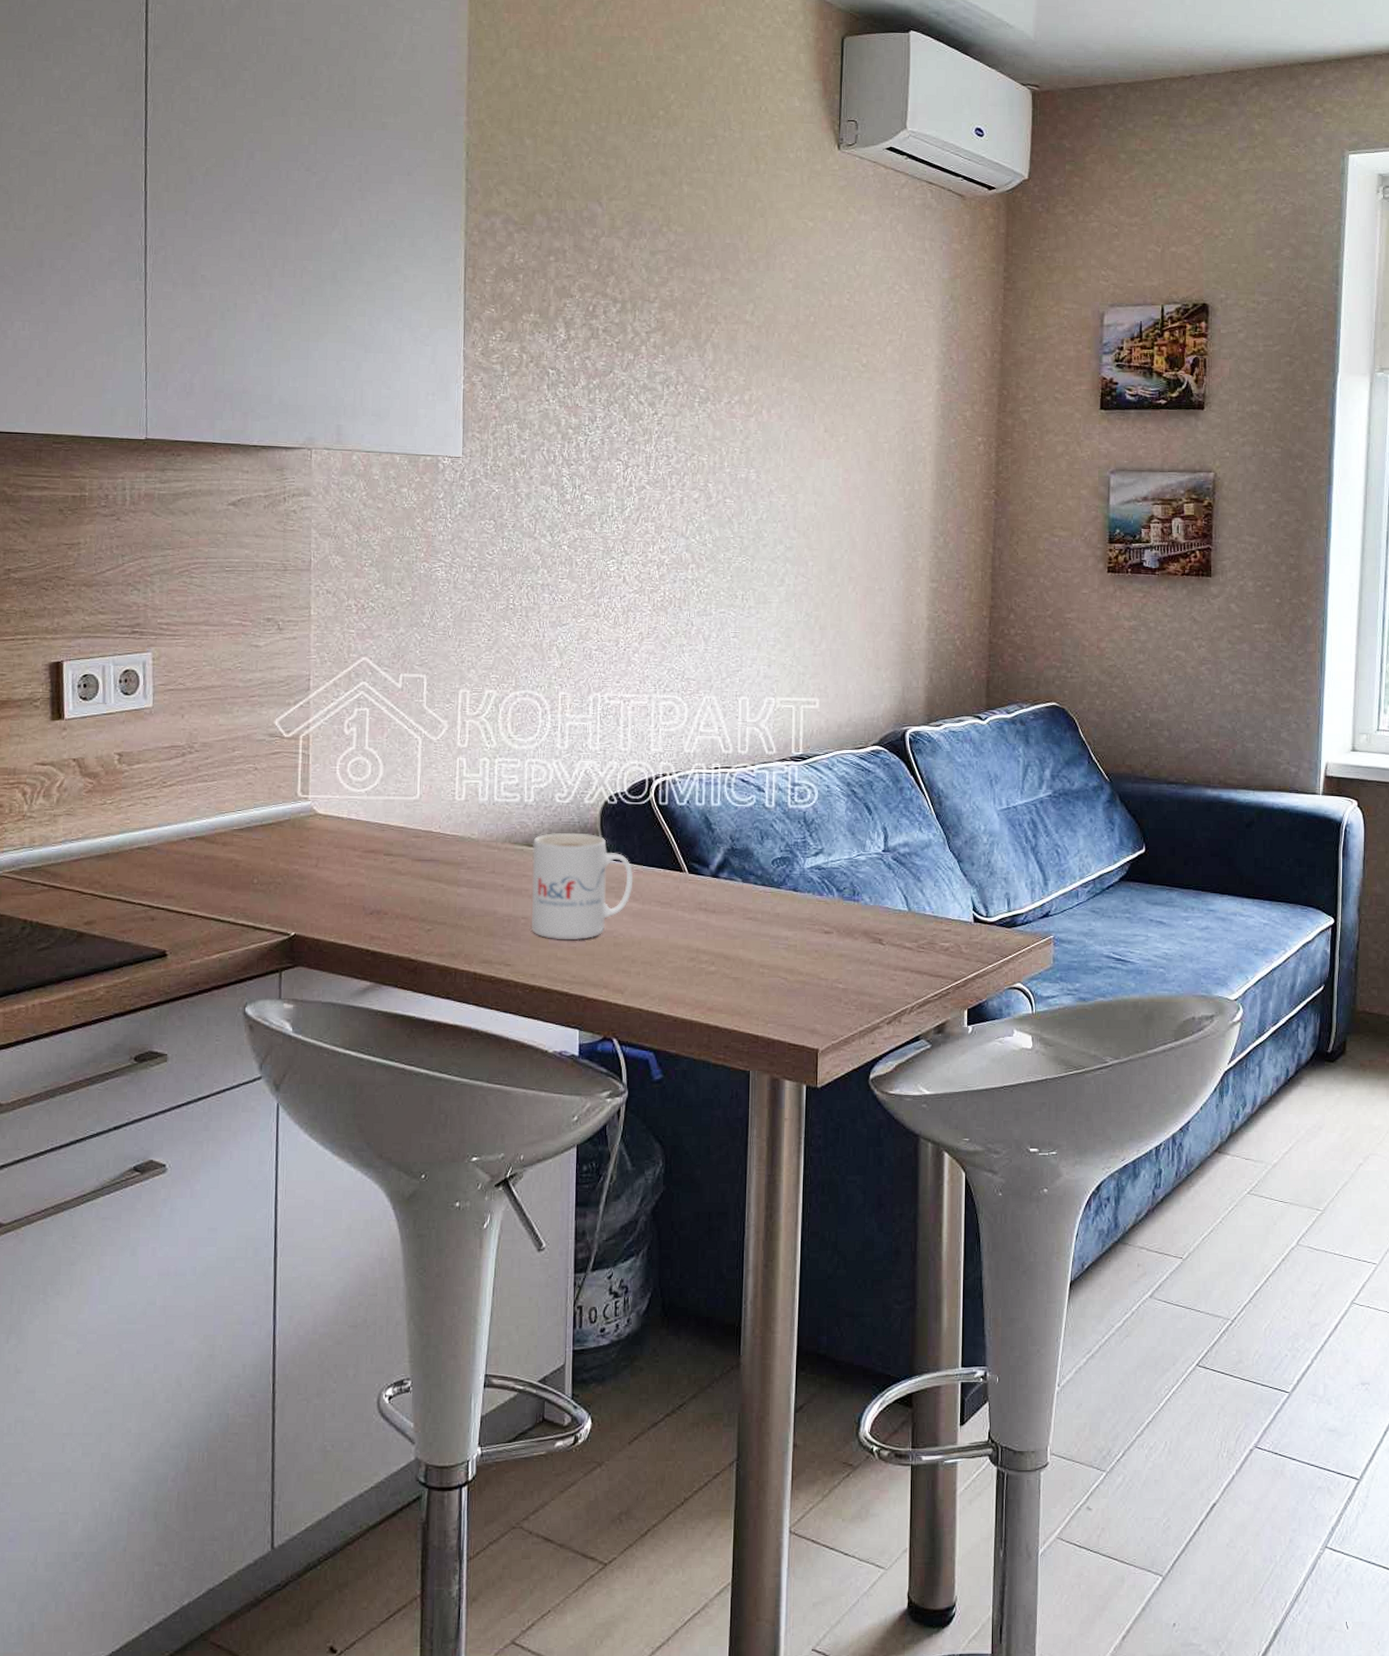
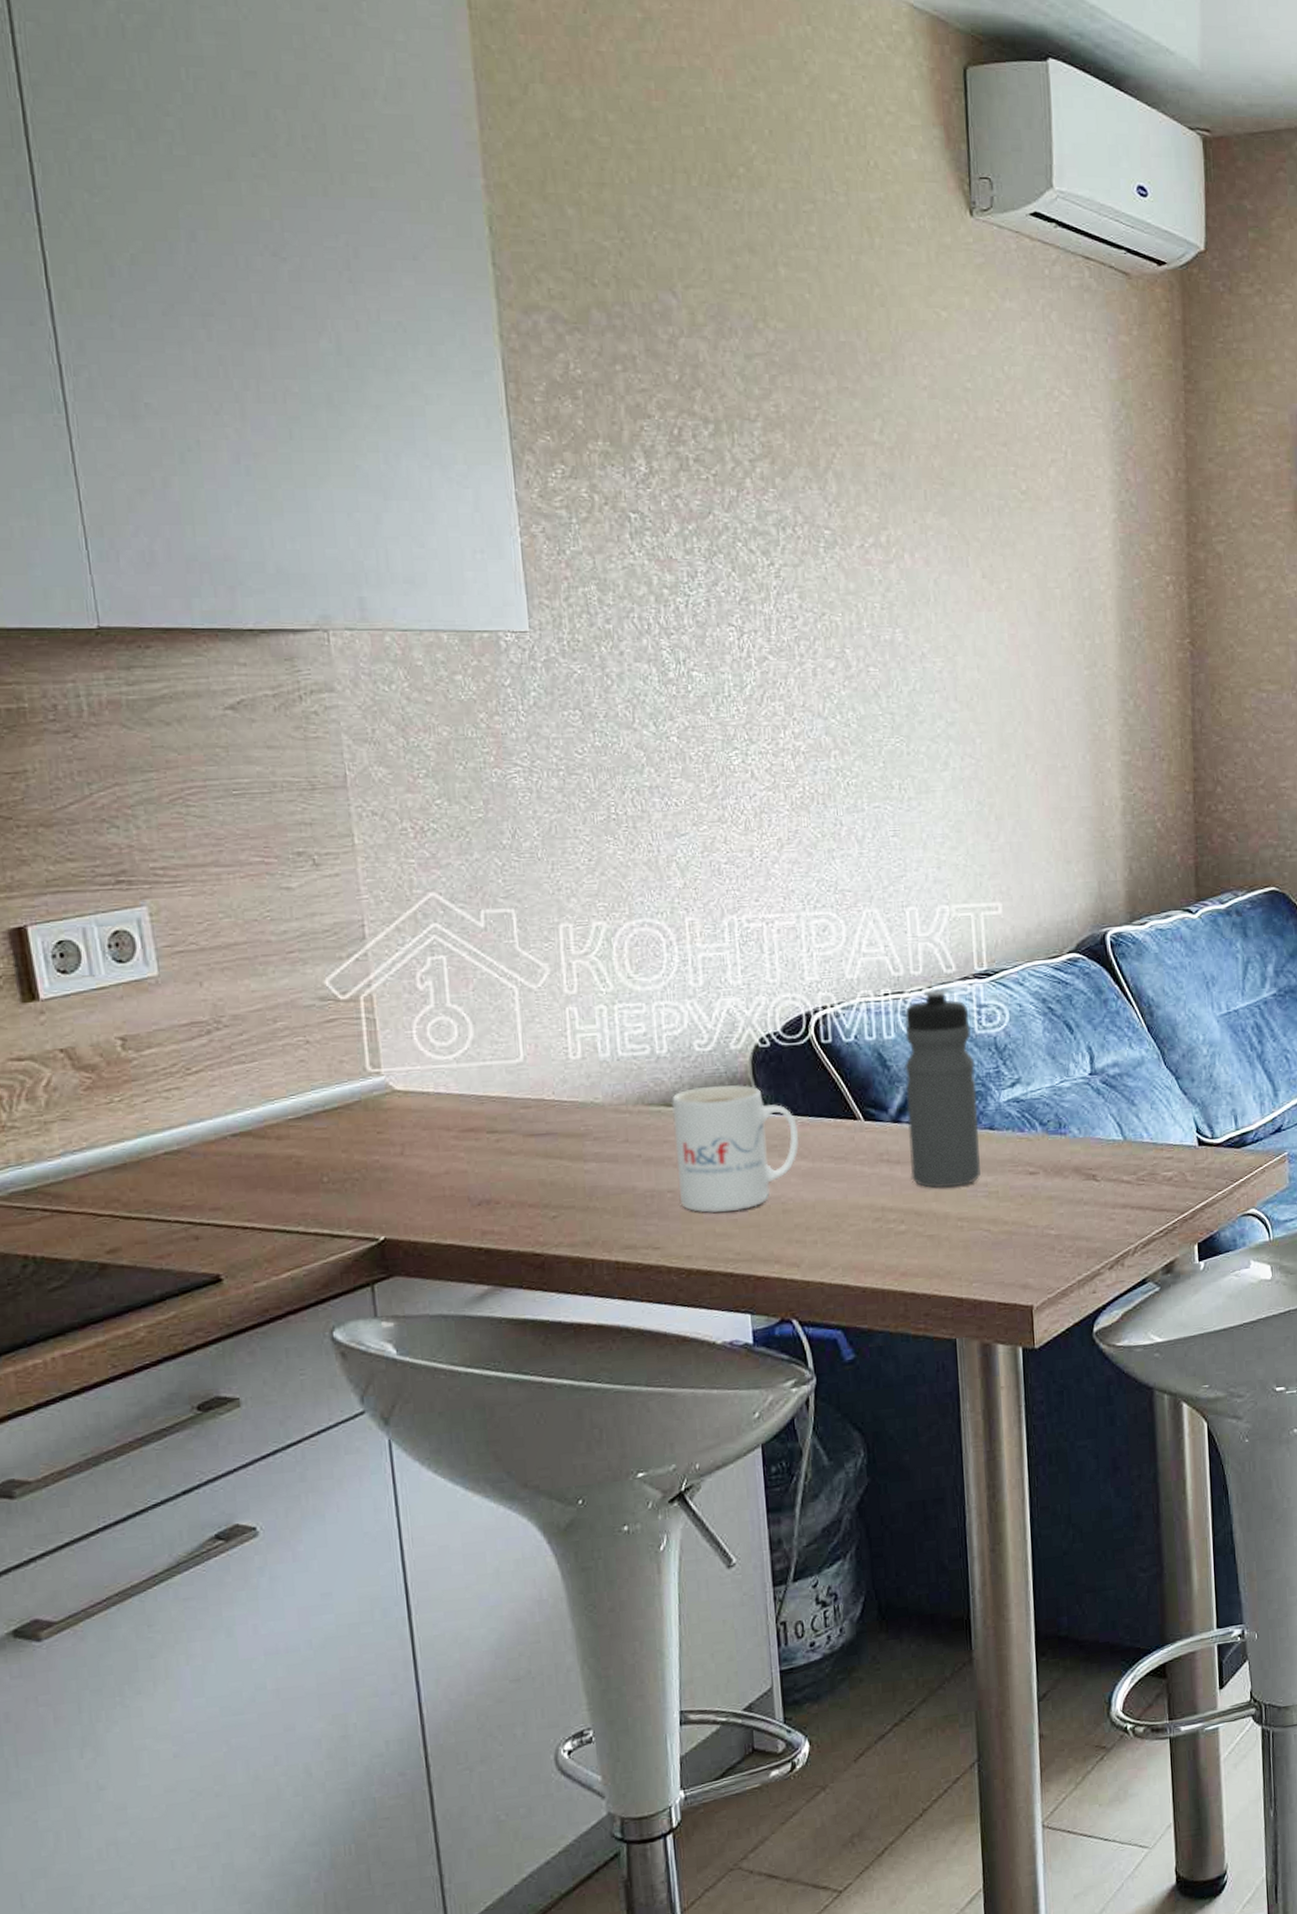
water bottle: none [723,766,786,938] -> present [904,988,981,1189]

